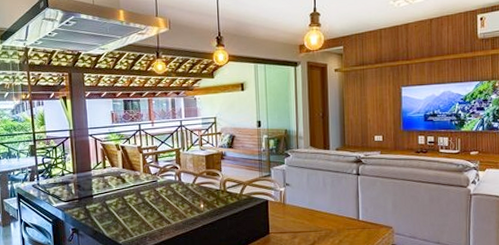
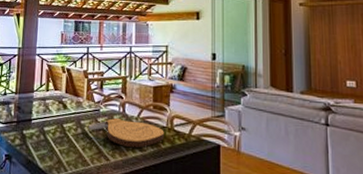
cutting board: none [148,187,218,210] -> present [88,118,164,148]

